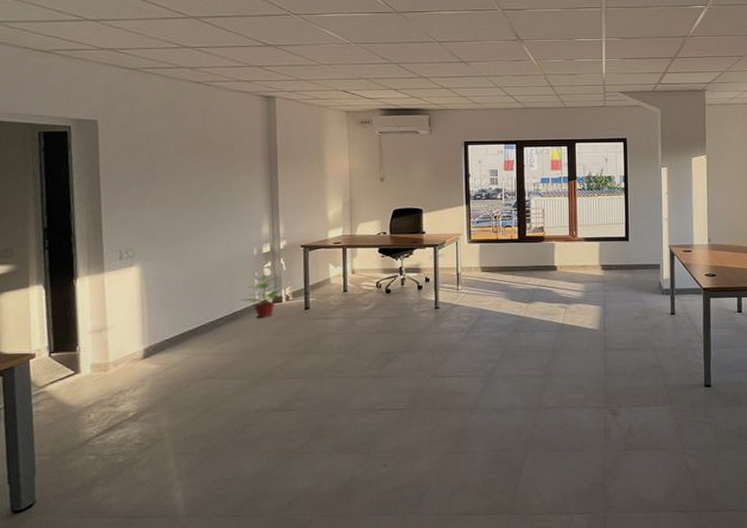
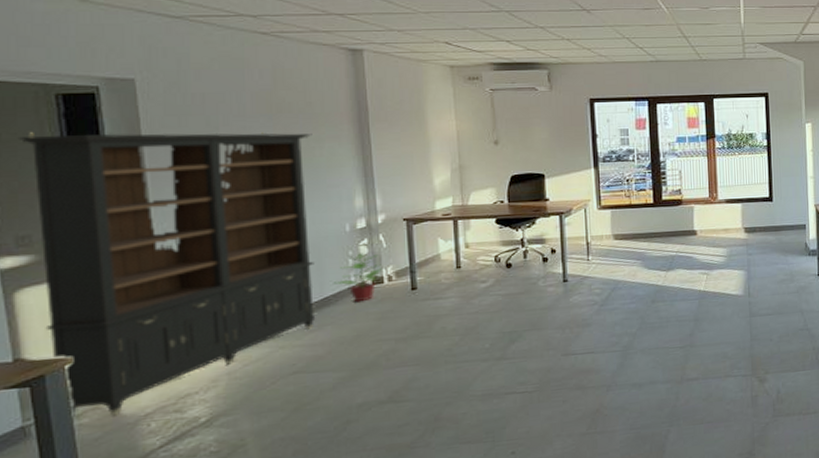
bookcase: none [8,162,231,405] -> present [17,131,316,417]

